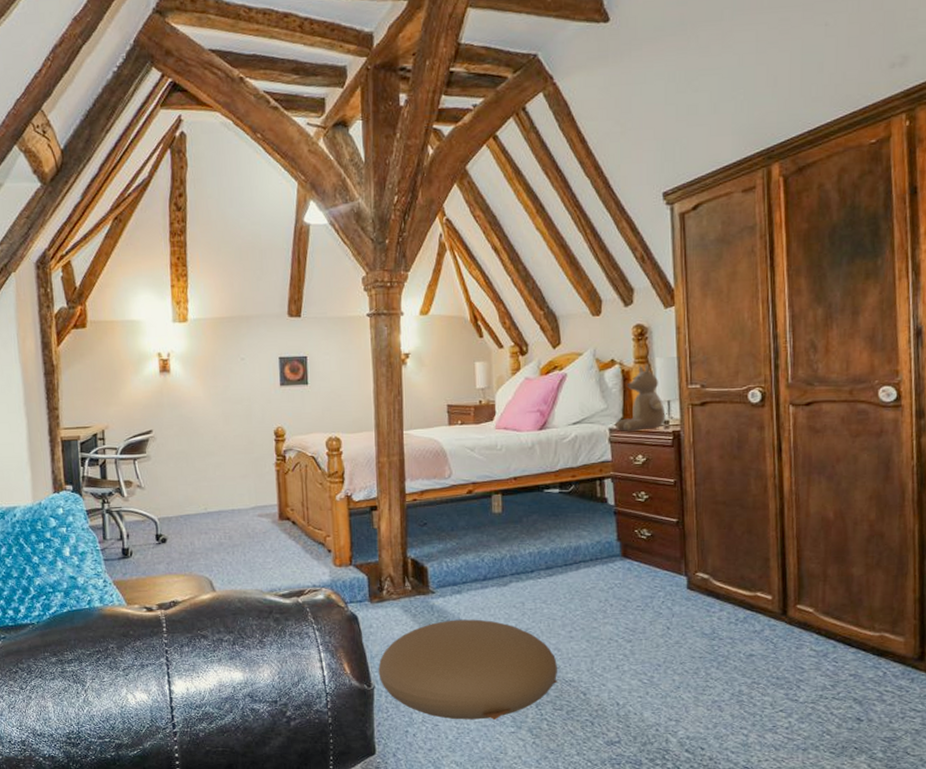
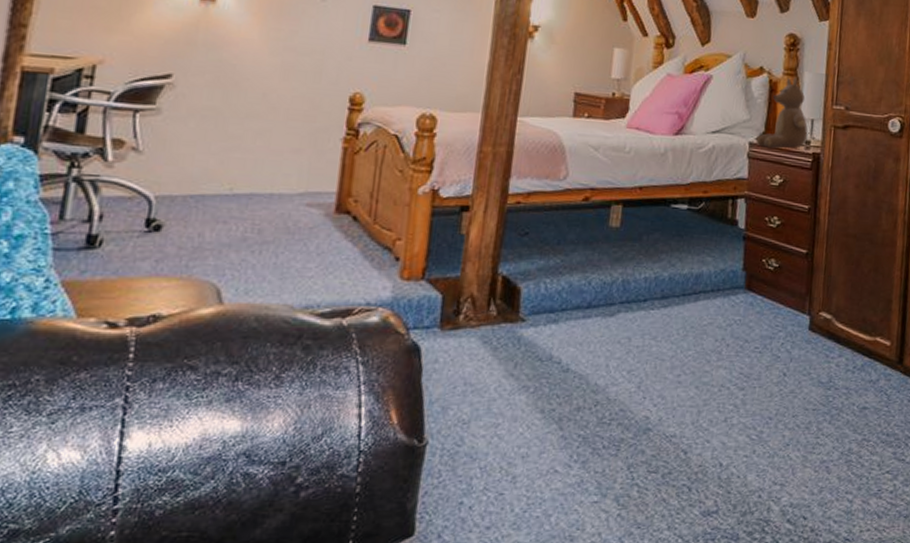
pouf: present [378,619,558,721] -> none [435,356,660,487]

